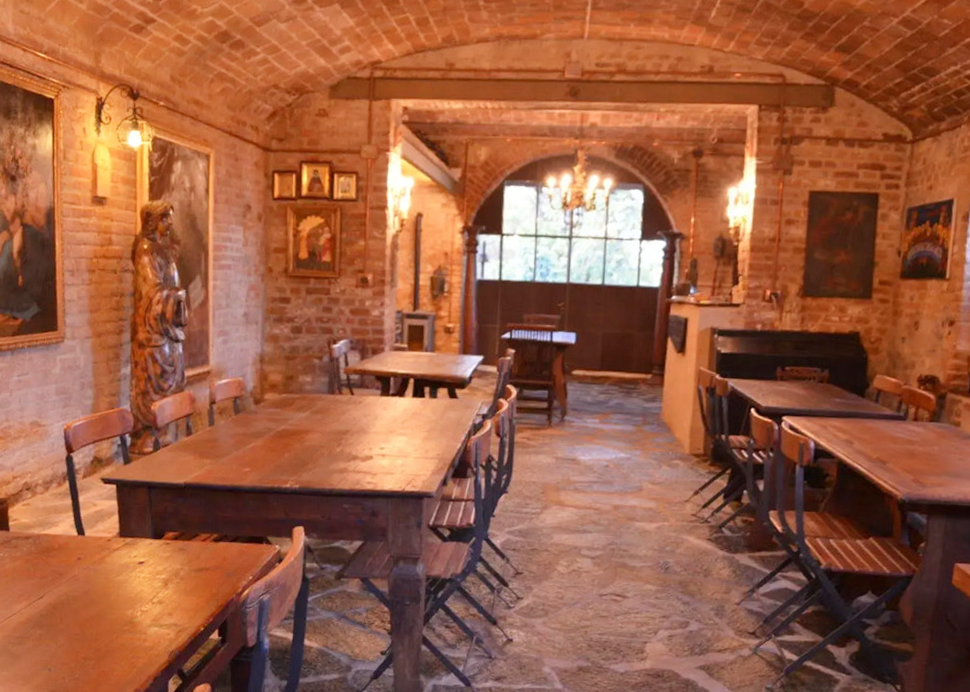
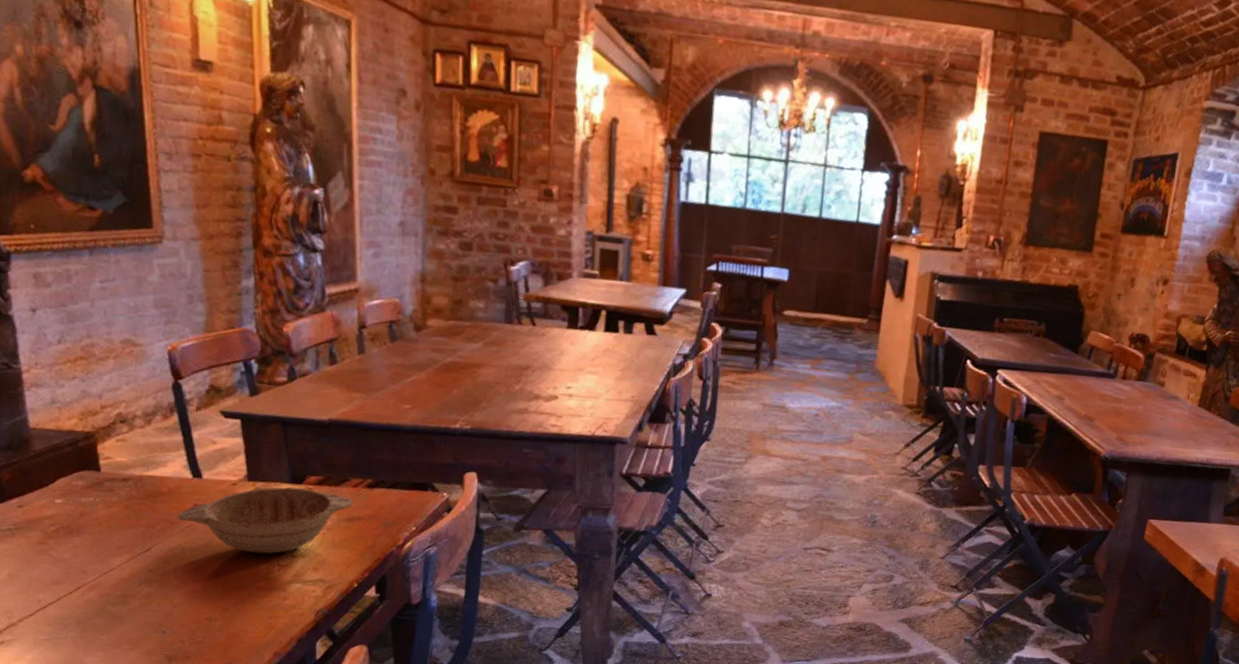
decorative bowl: none [64,542,201,601] -> present [177,487,353,555]

